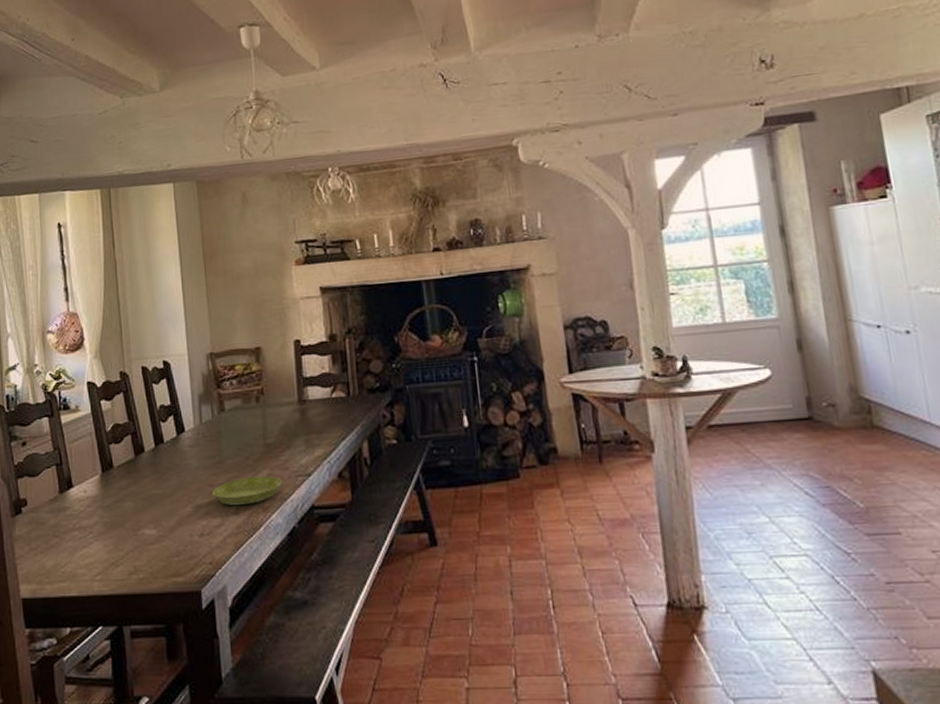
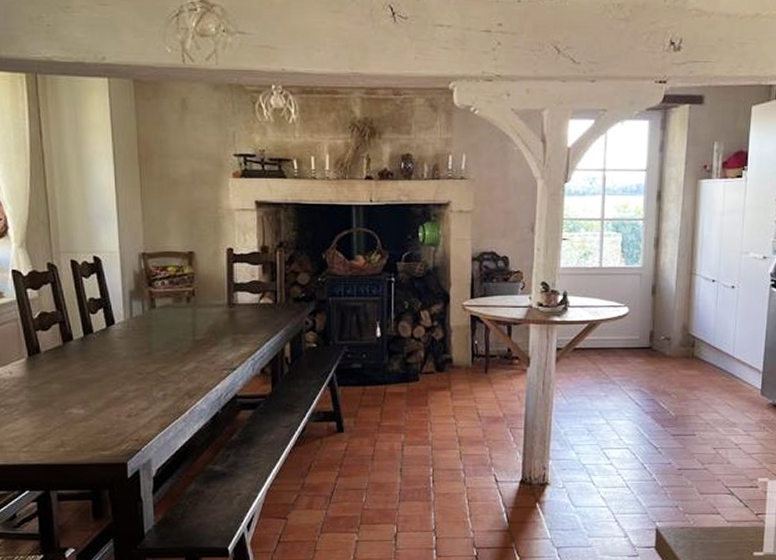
saucer: present [212,476,282,506] -> none [140,368,208,393]

